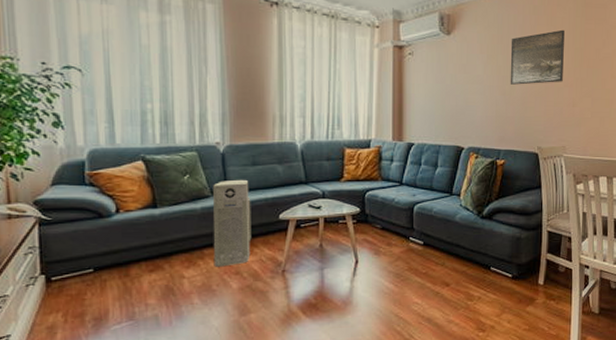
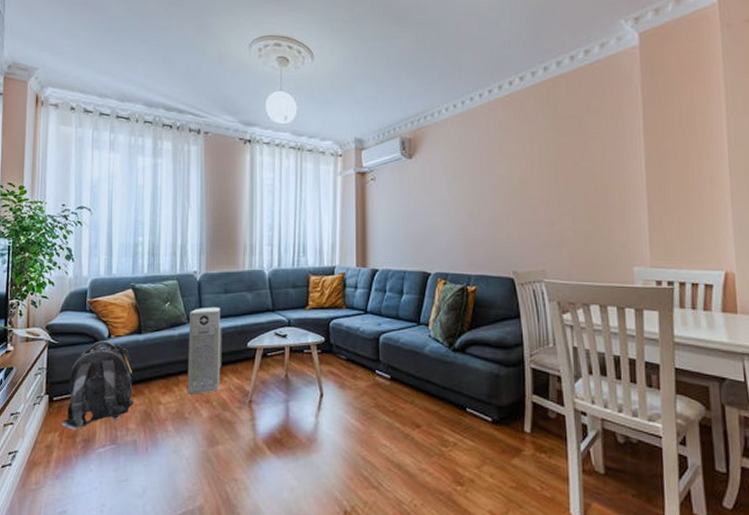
backpack: none [64,216,154,309] -> present [61,341,135,430]
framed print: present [510,29,565,85] -> none [476,145,537,205]

